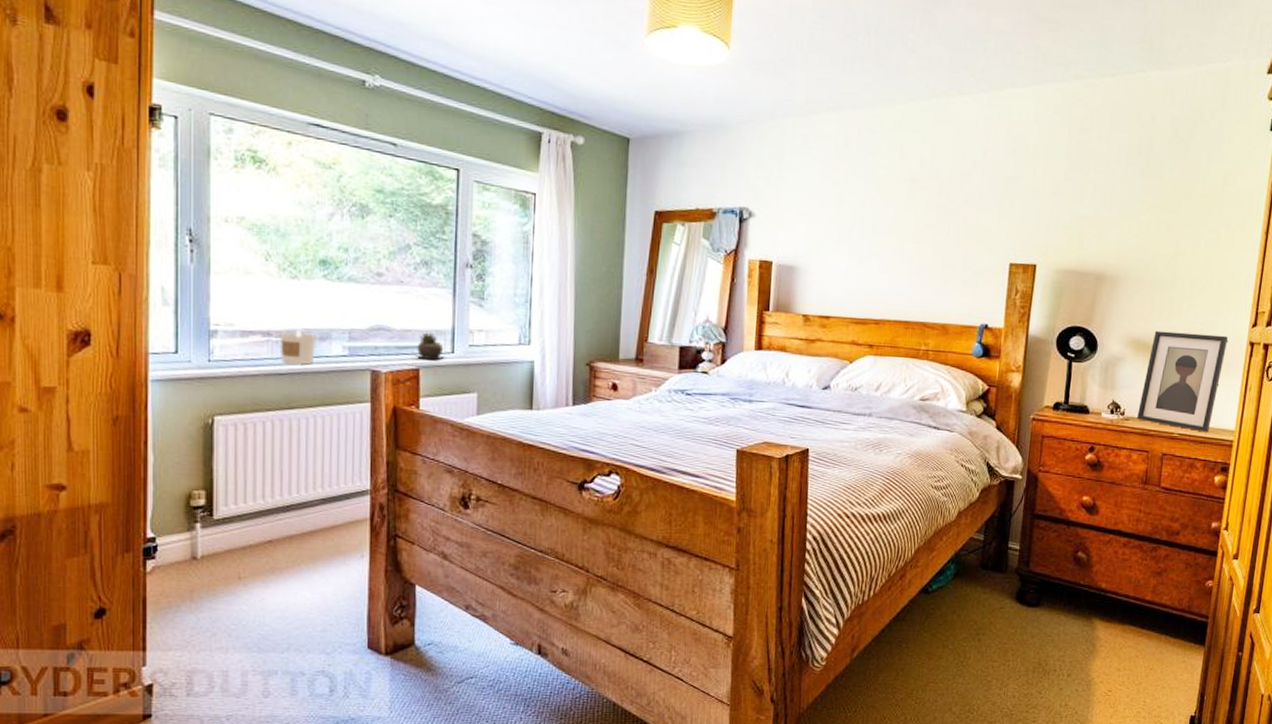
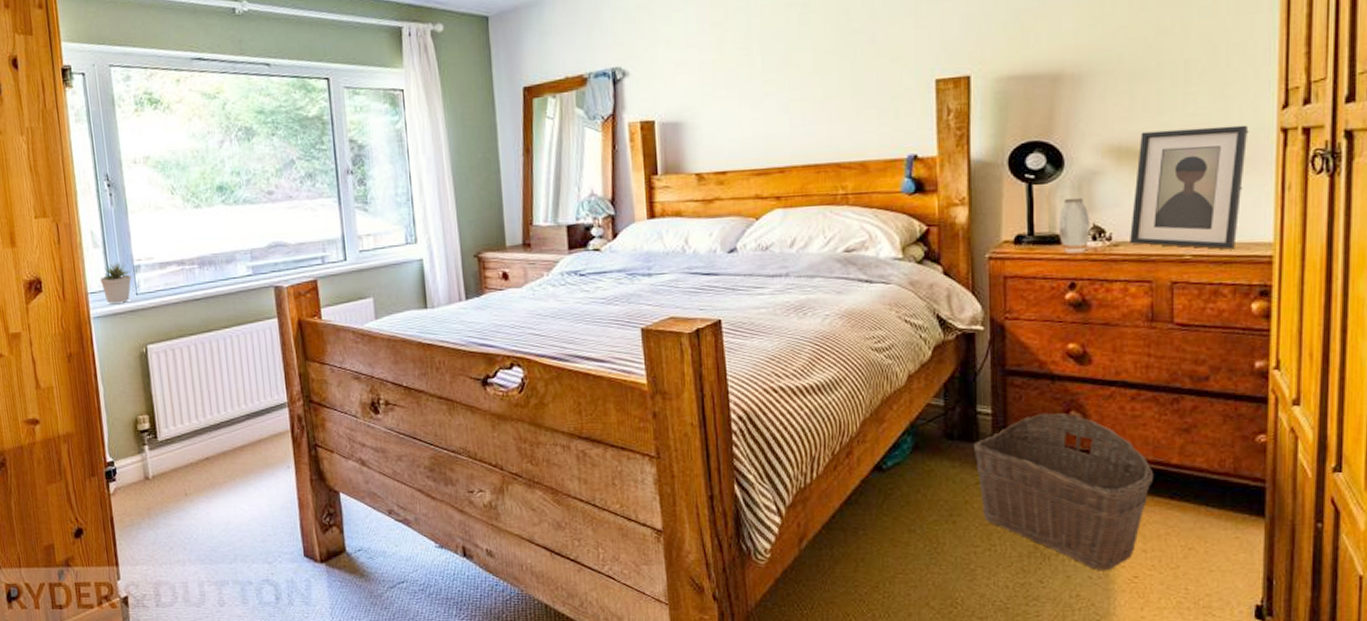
potted plant: none [165,324,205,368] -> present [100,262,132,304]
candle: present [281,329,315,366] -> none [193,255,224,290]
succulent plant: present [412,332,445,361] -> none [309,243,339,271]
wicker basket: none [1002,552,1133,685] -> present [974,413,1154,571]
vase: none [1087,377,1111,424] -> present [1058,197,1090,255]

